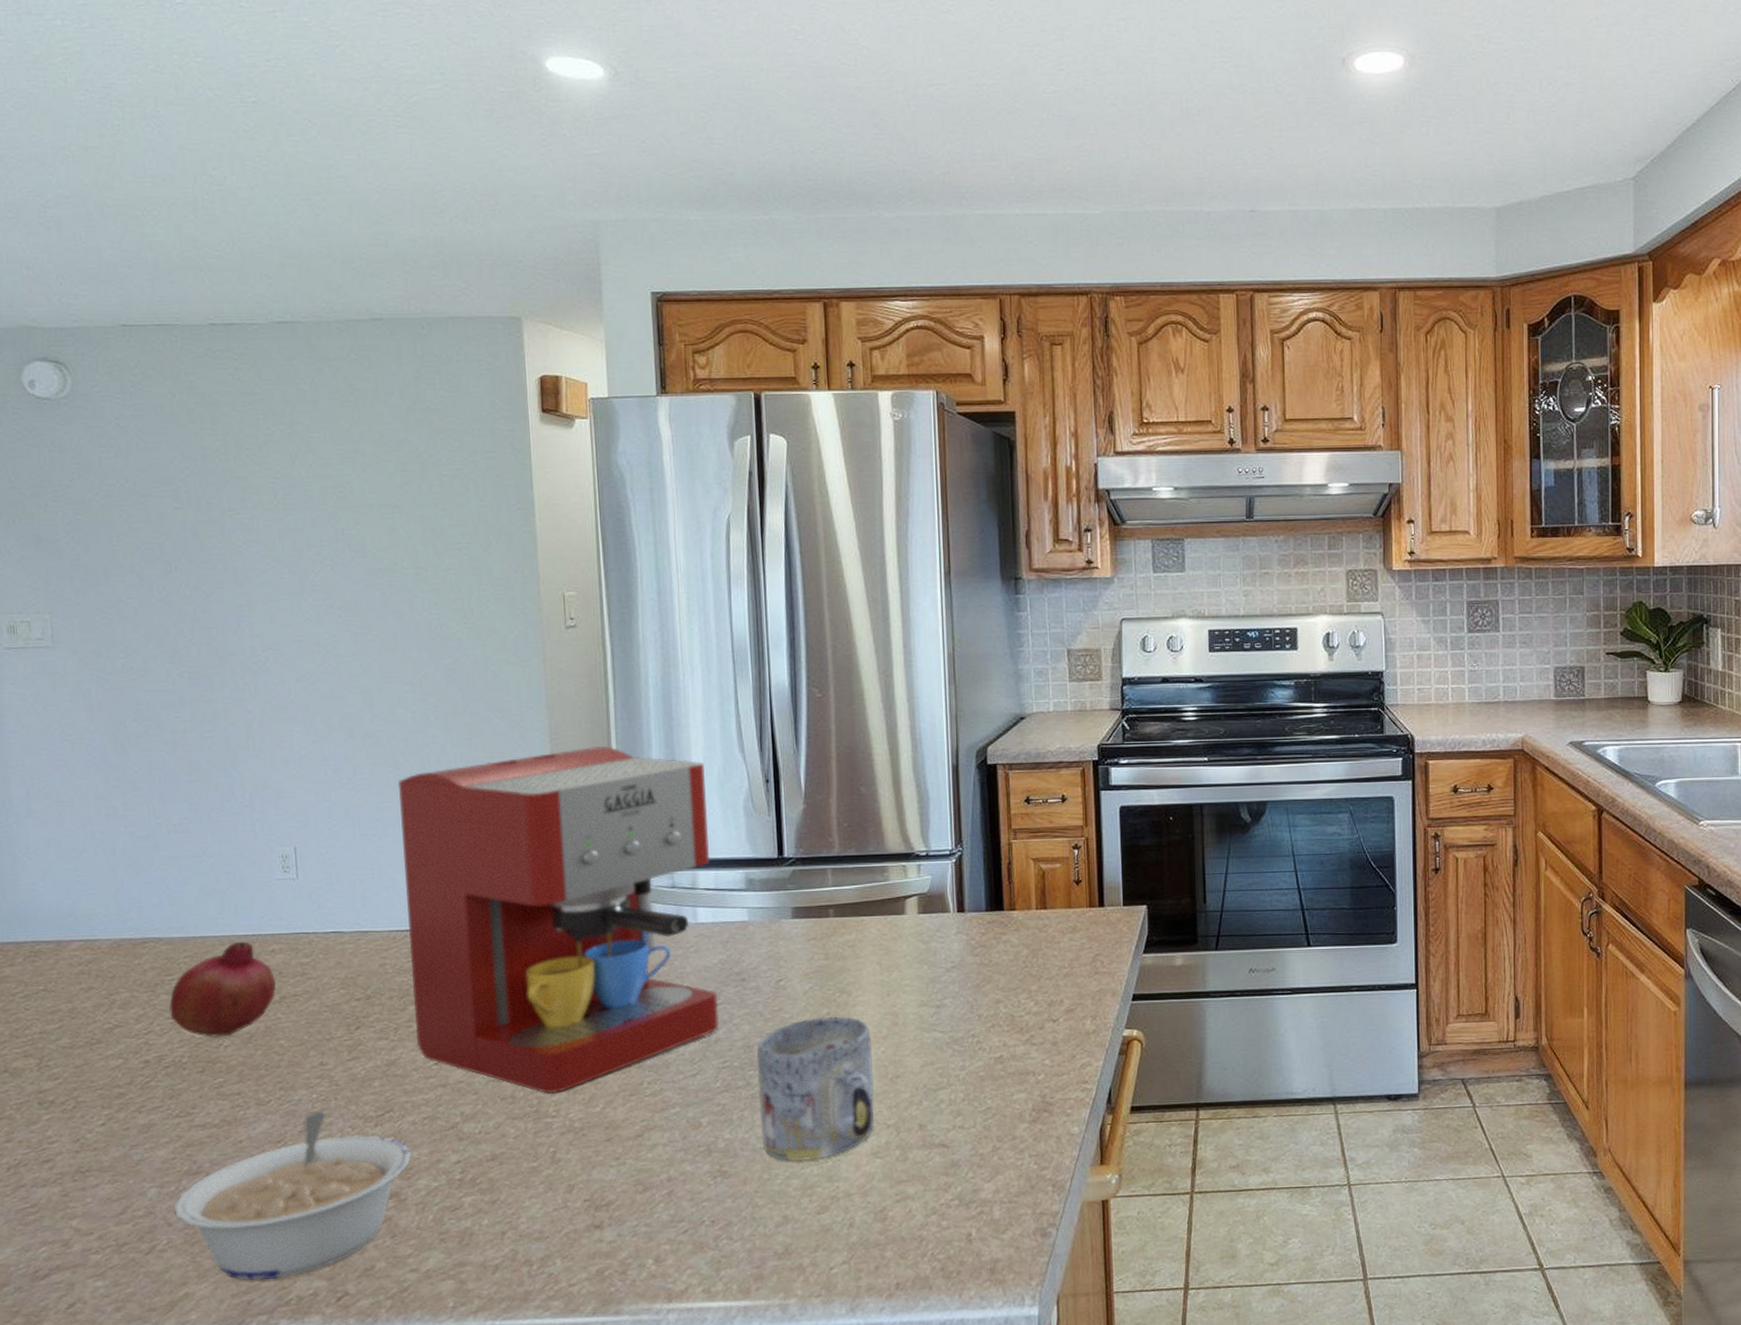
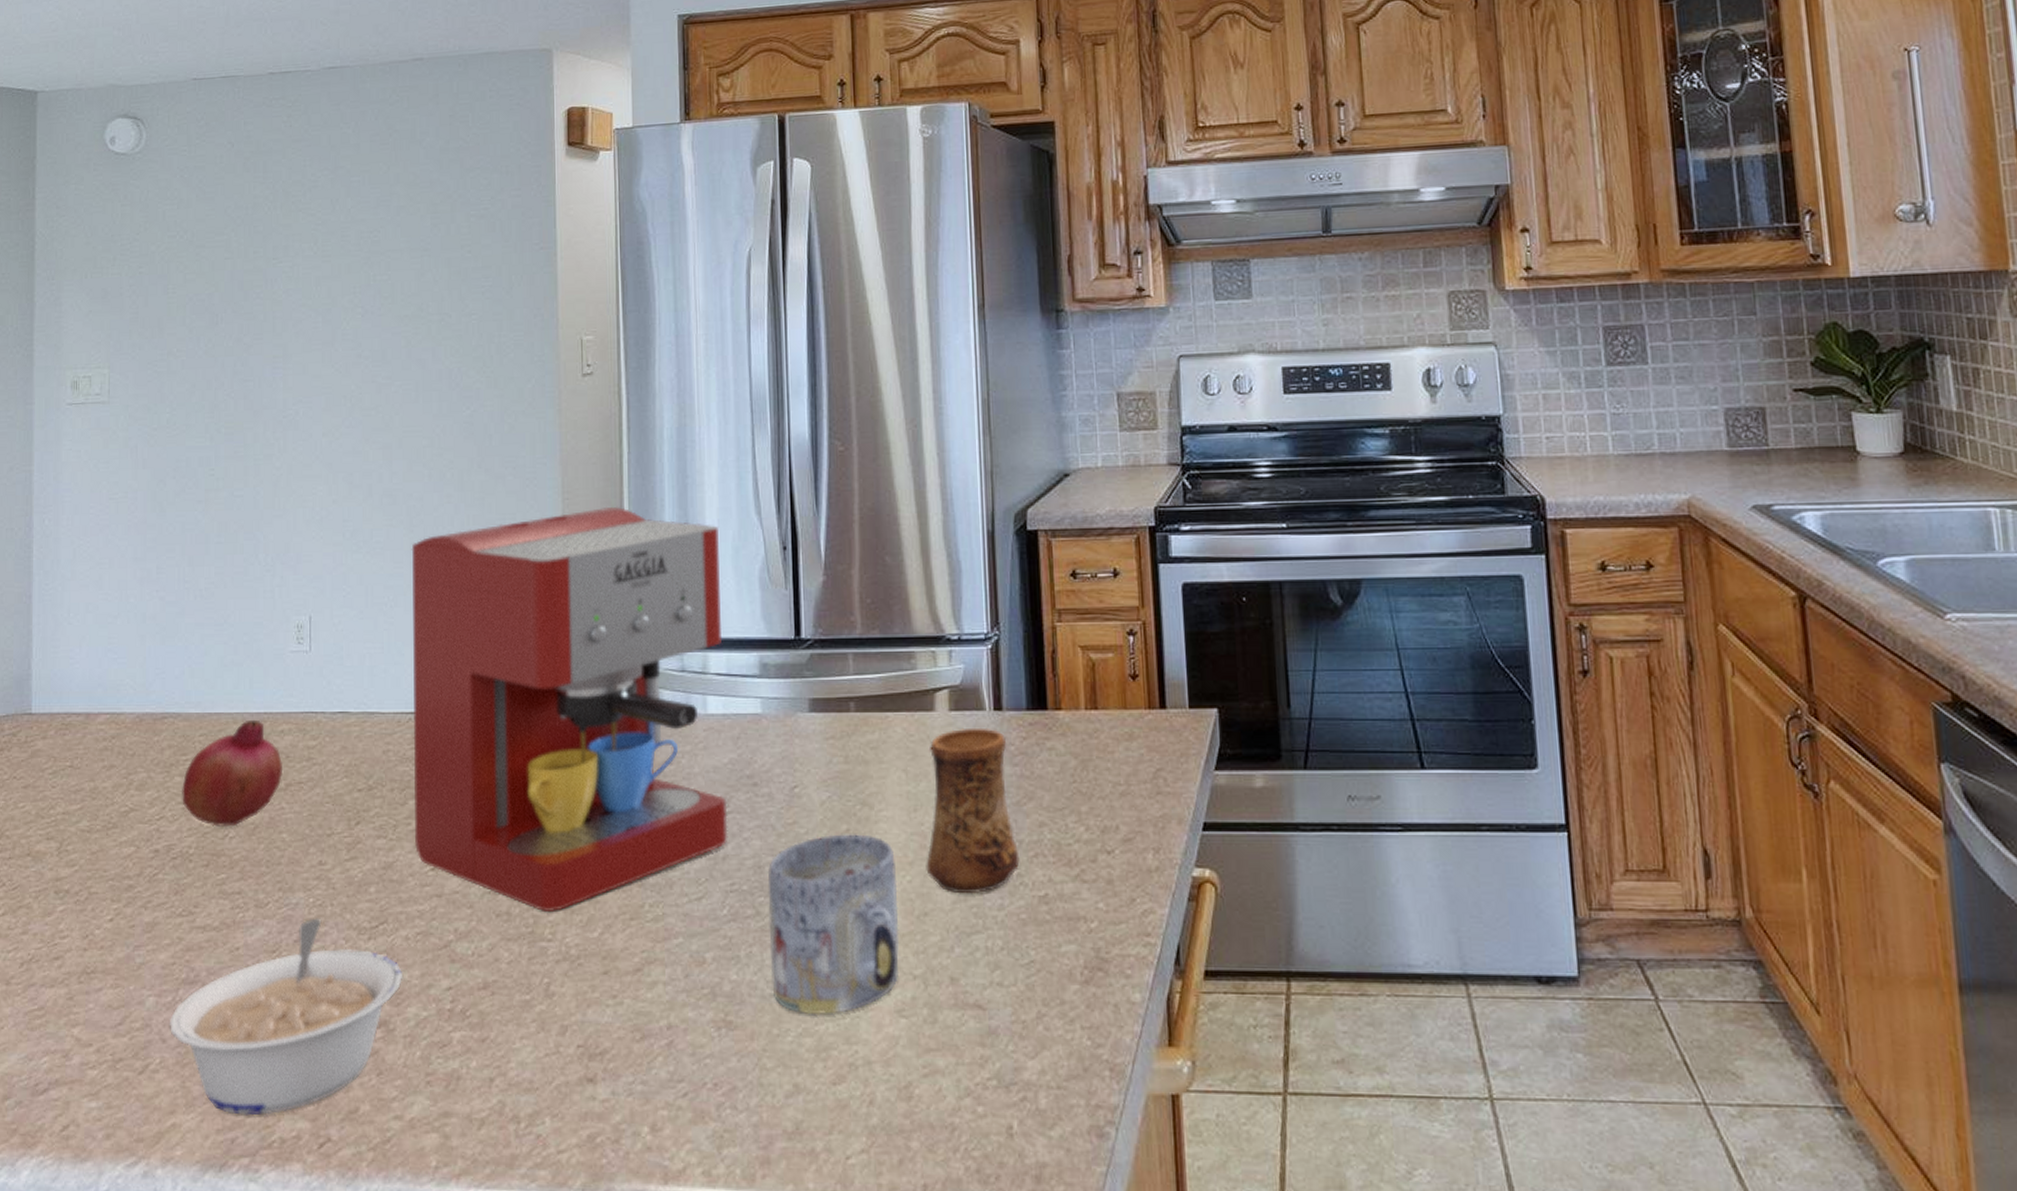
cup: none [898,926,979,1059] -> present [926,727,1020,893]

